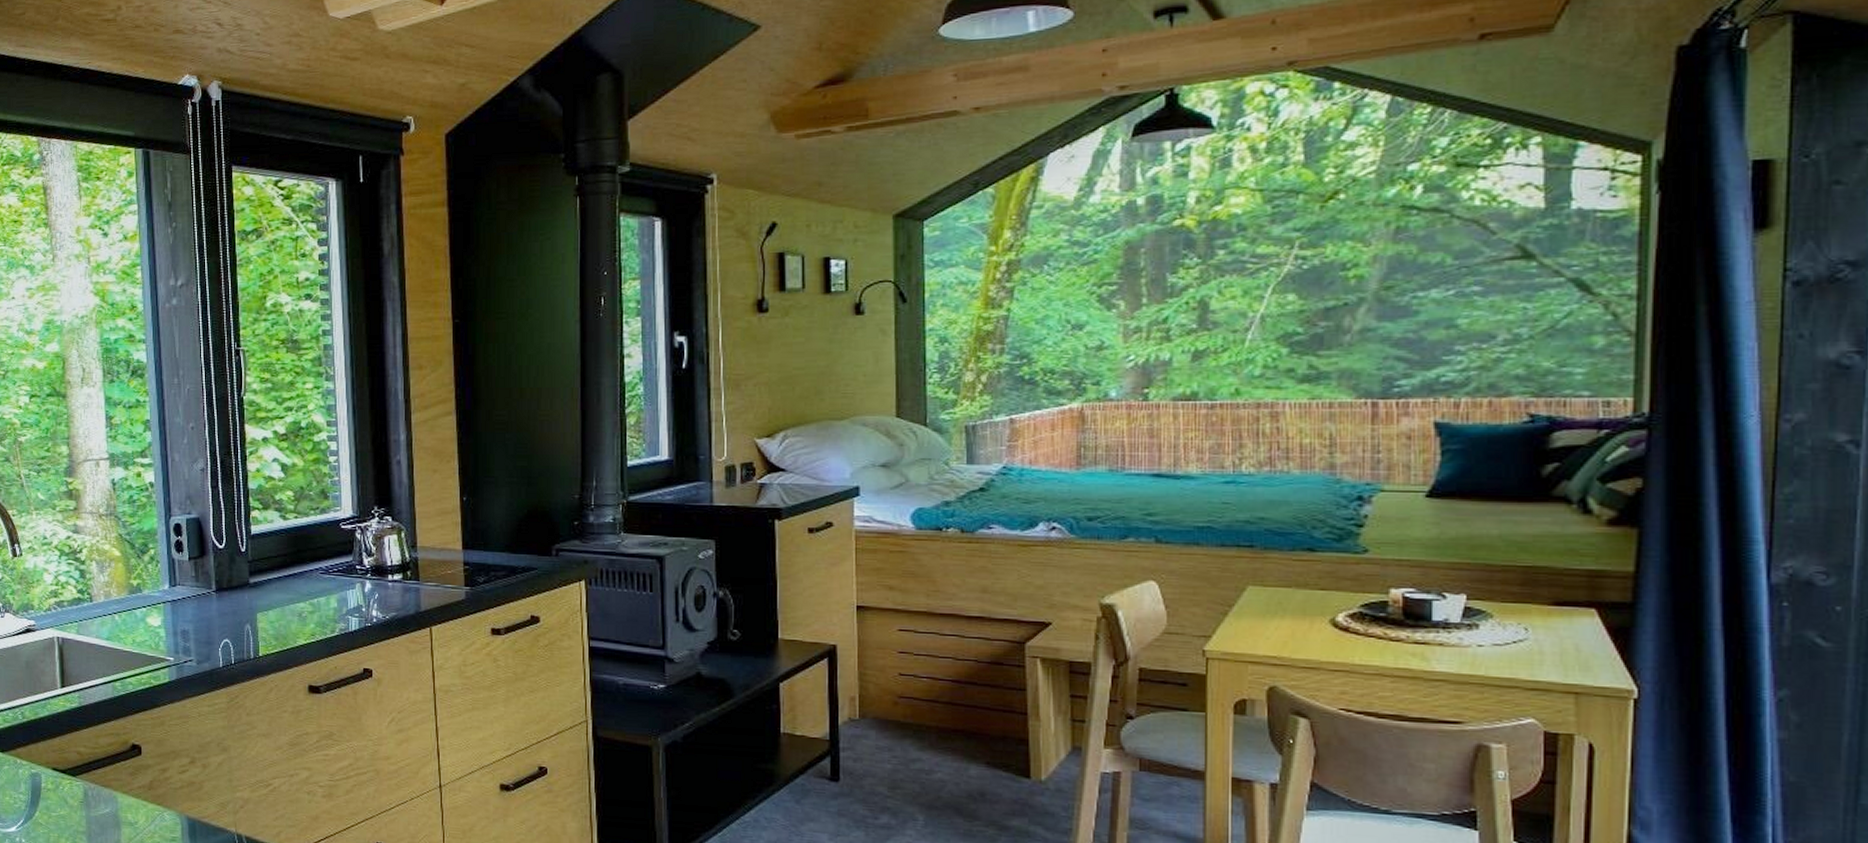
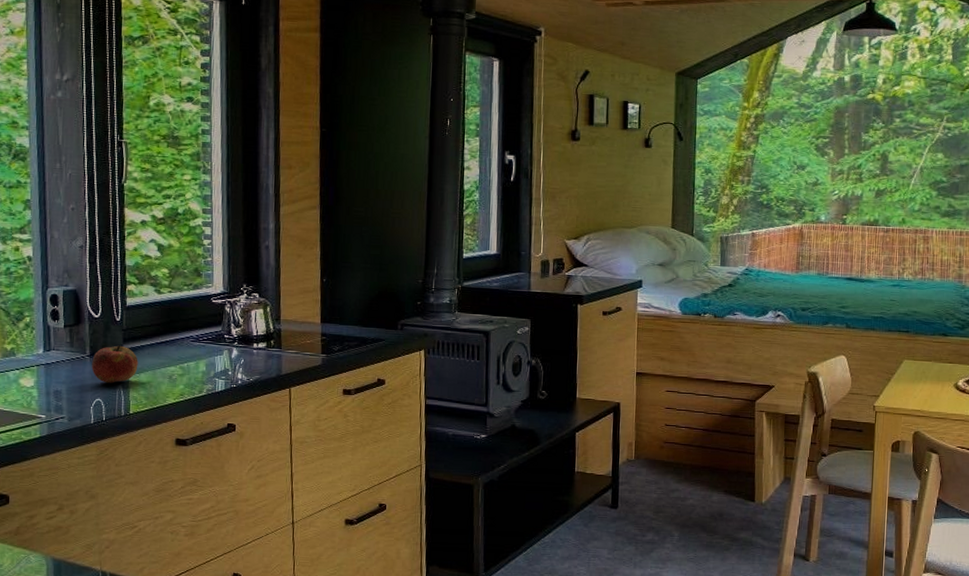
fruit: none [218,579,266,622] -> present [92,345,138,383]

